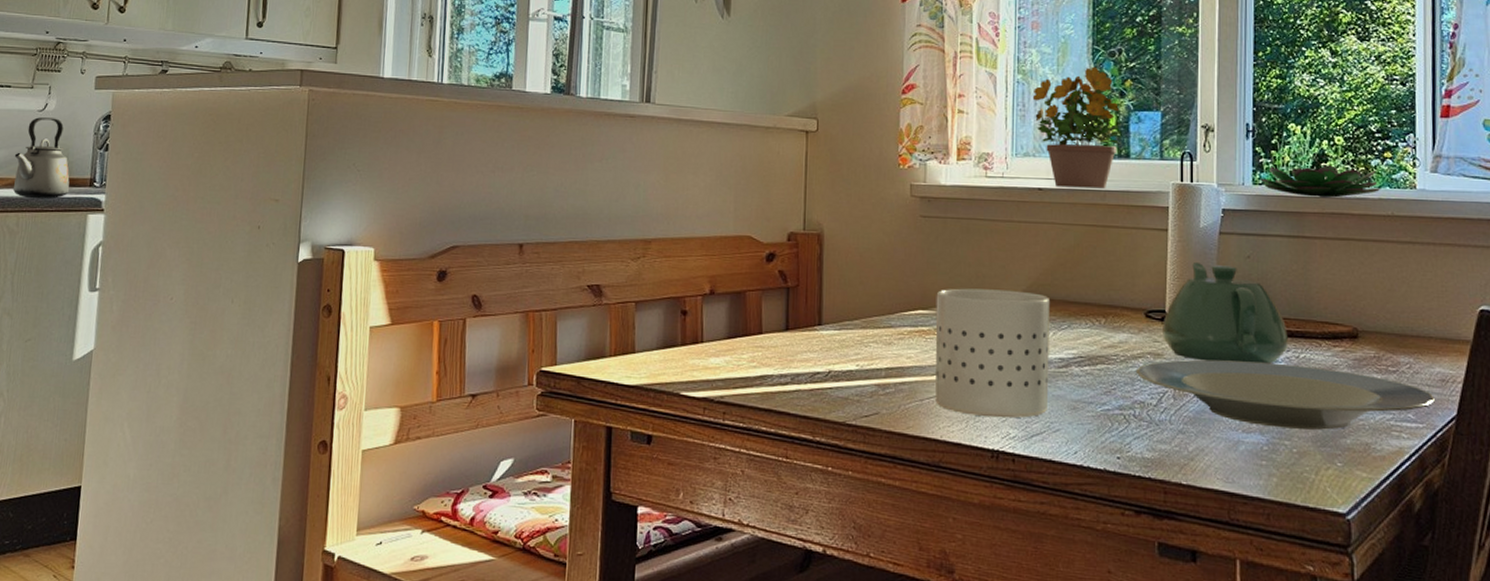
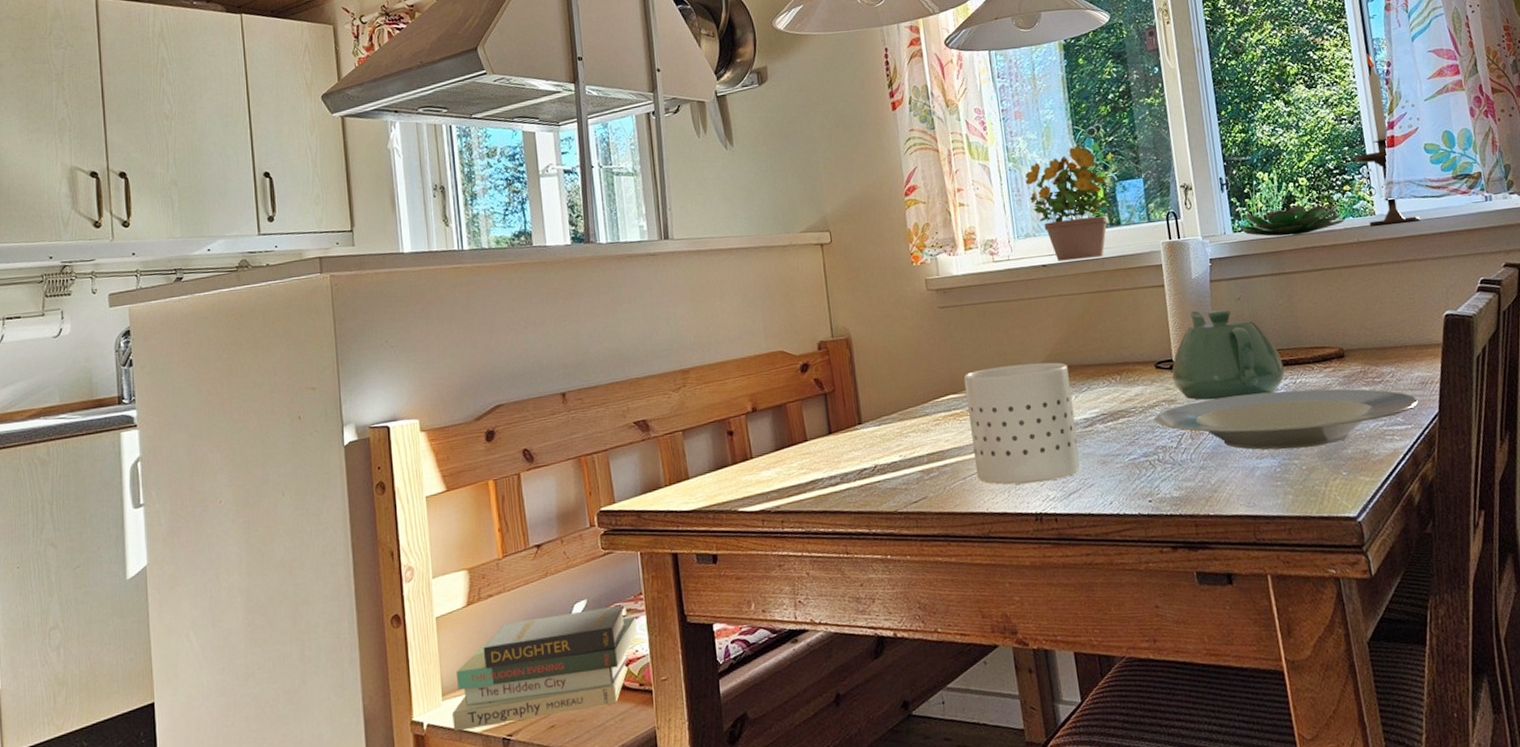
kettle: present [13,117,70,199] -> none [34,341,98,427]
books: none [363,468,561,571] -> present [452,604,638,732]
candlestick: none [1402,12,1466,204] -> present [1355,54,1420,228]

